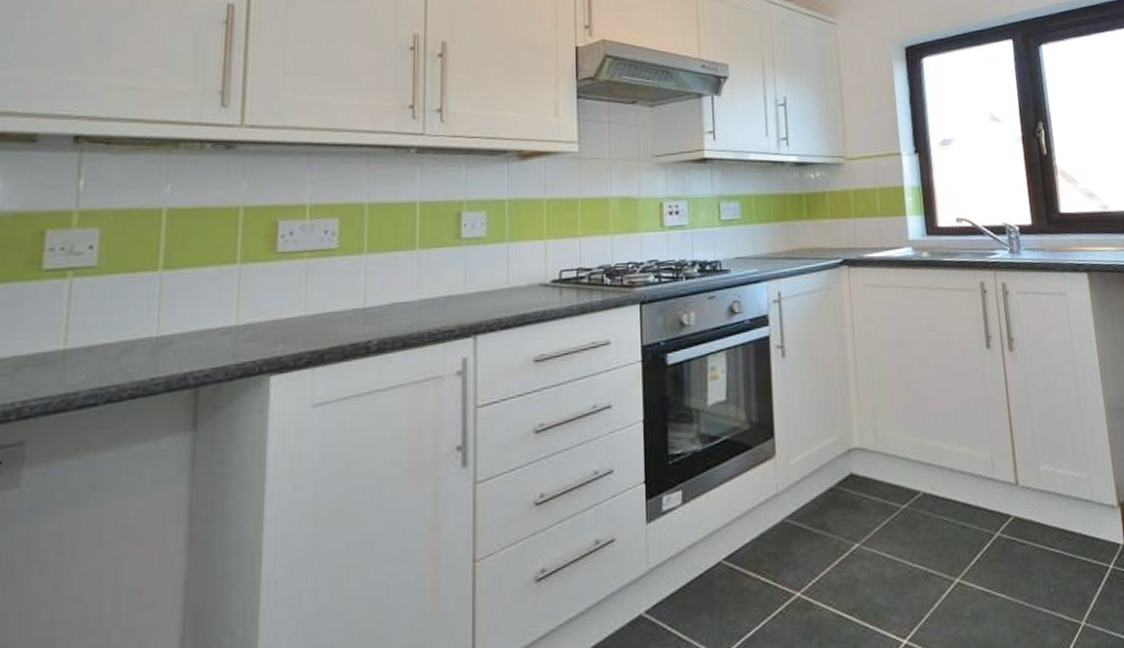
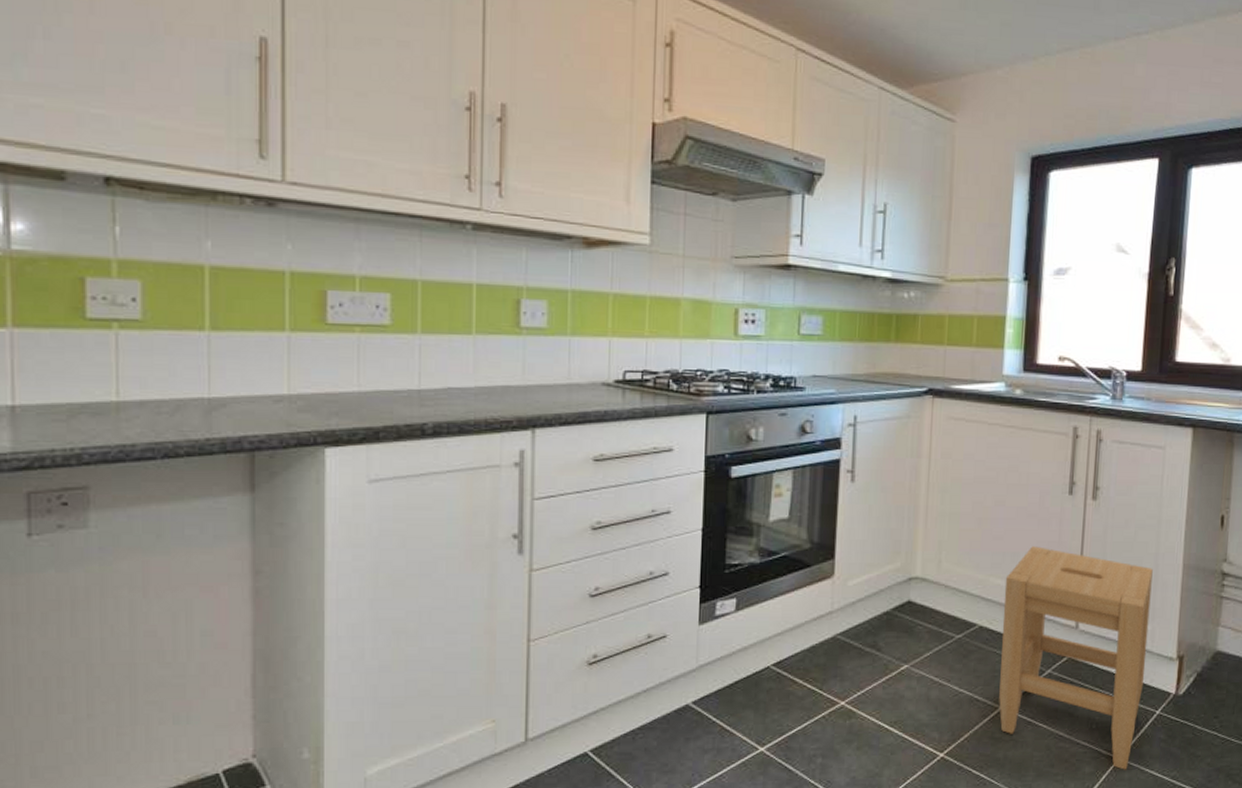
stool: none [940,403,1093,636] -> present [999,546,1153,770]

